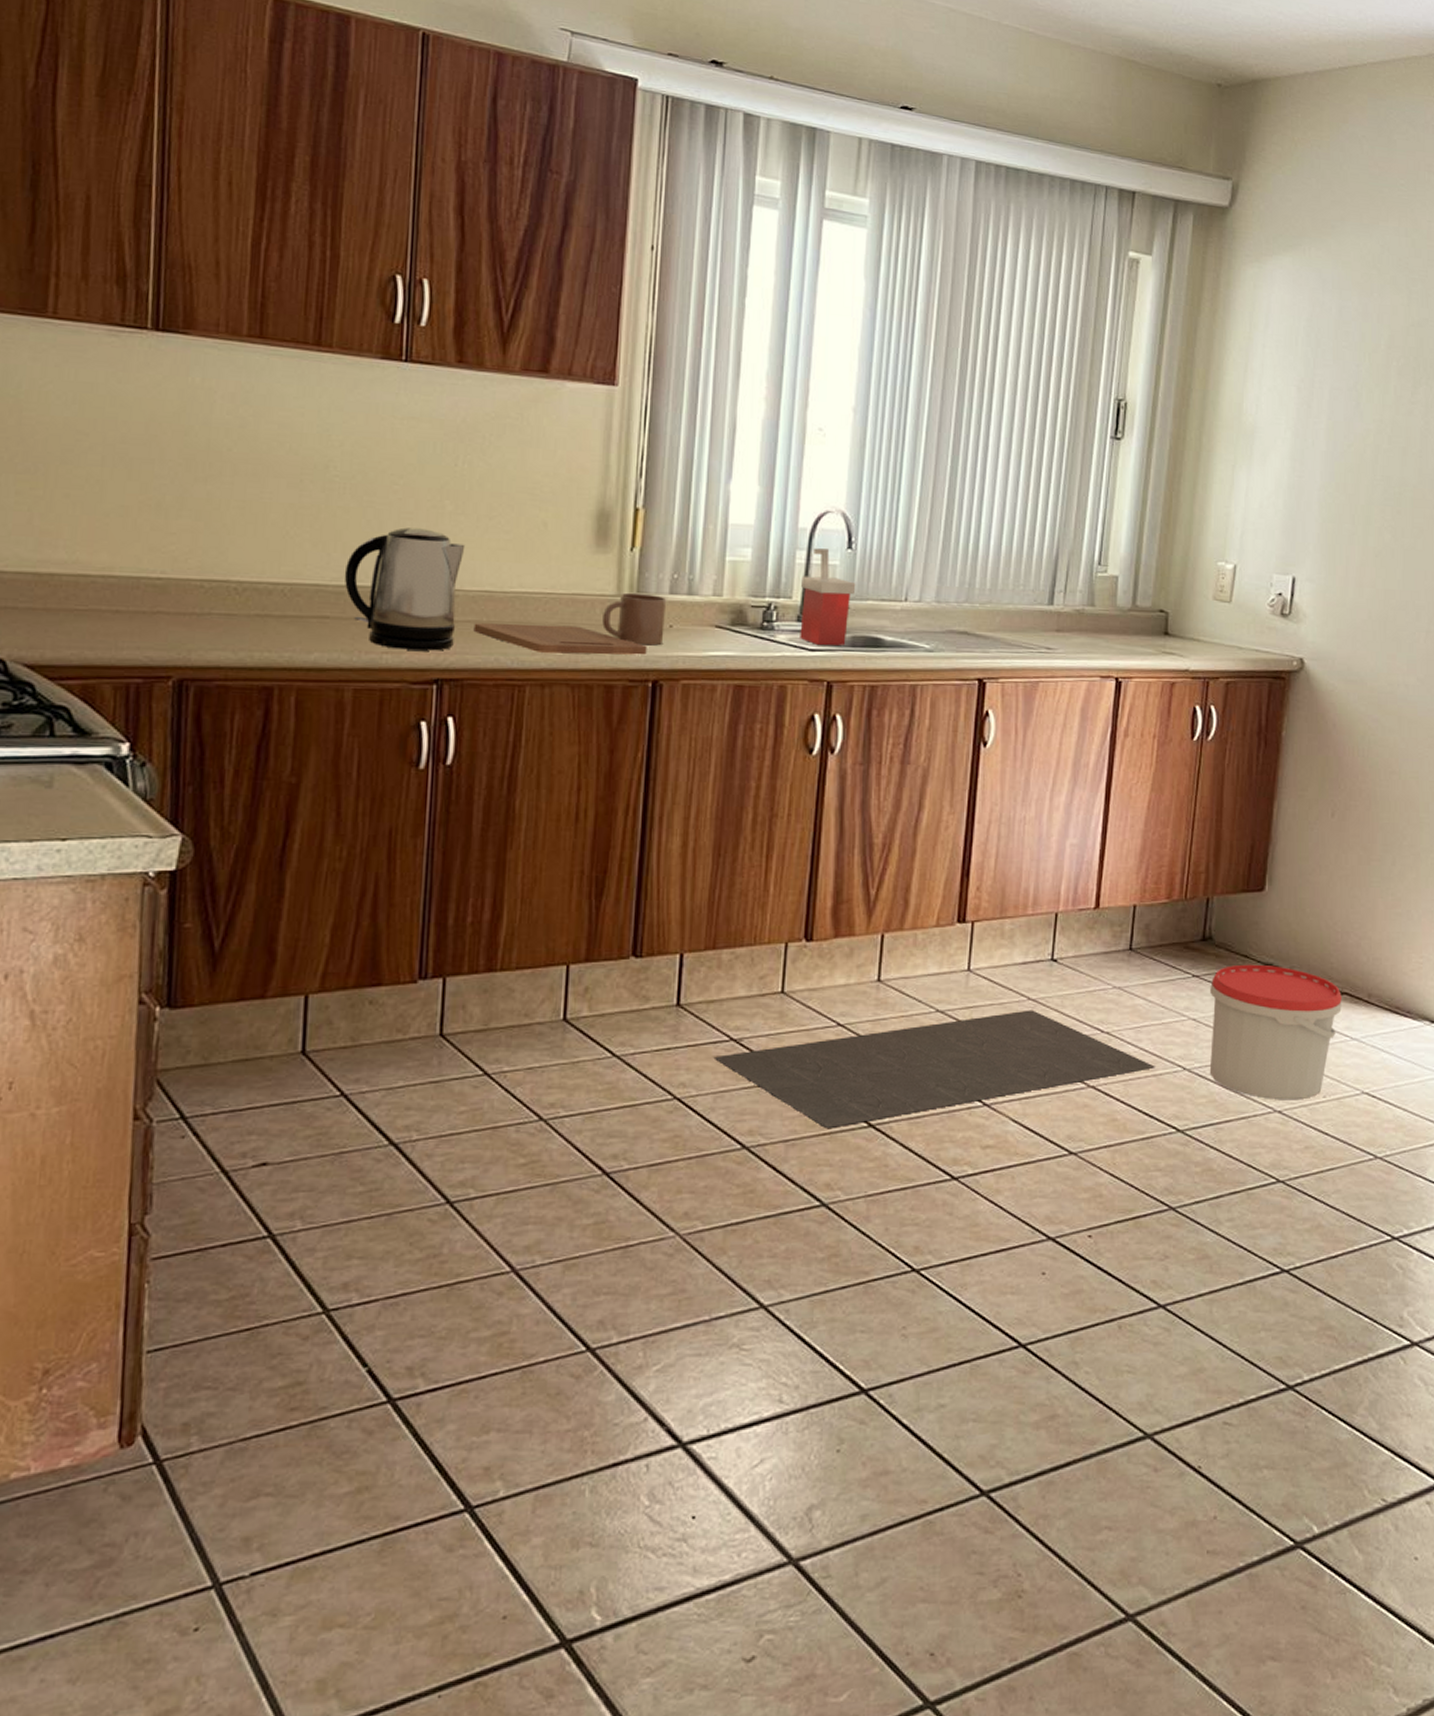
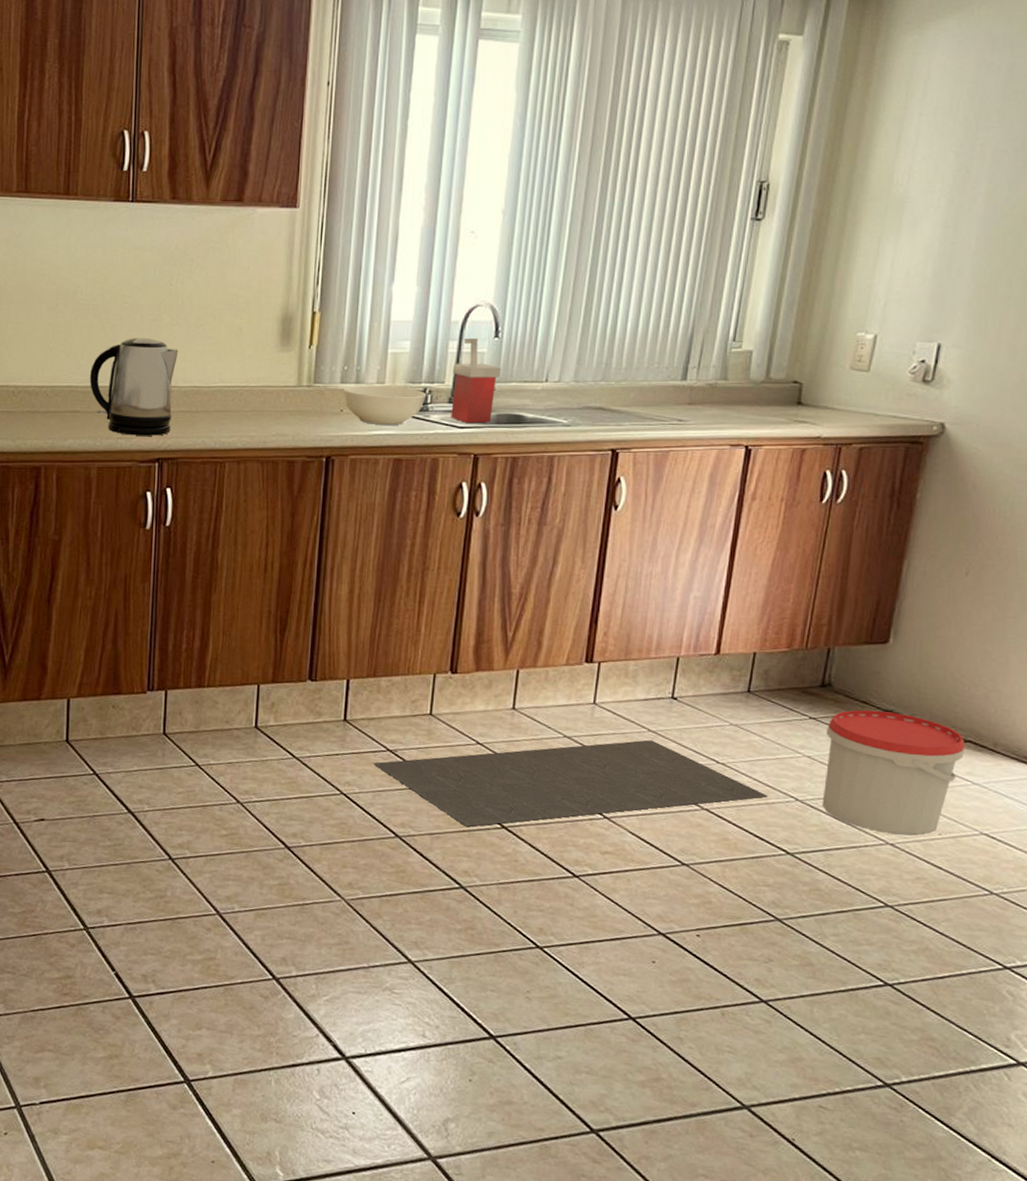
cutting board: present [473,623,647,655] -> none [185,412,322,436]
mug: present [602,592,667,646] -> none [286,383,339,427]
bowl: none [673,597,772,646] -> present [343,385,427,426]

